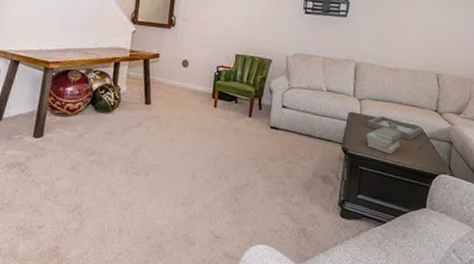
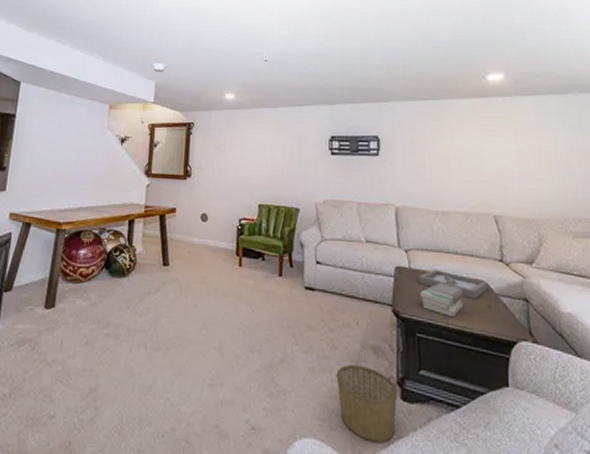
basket: none [289,189,339,249] -> present [336,364,398,443]

